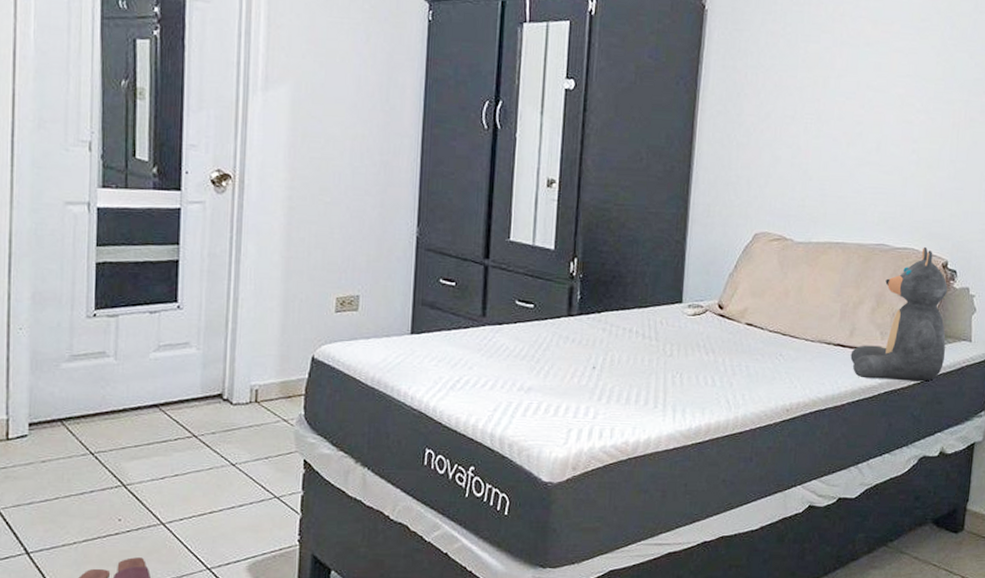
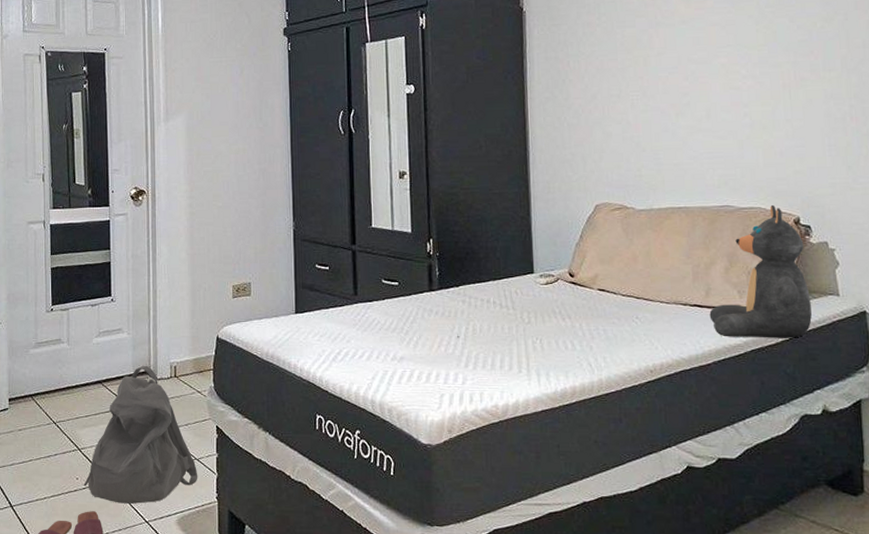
backpack: none [127,387,277,548] -> present [83,365,198,504]

